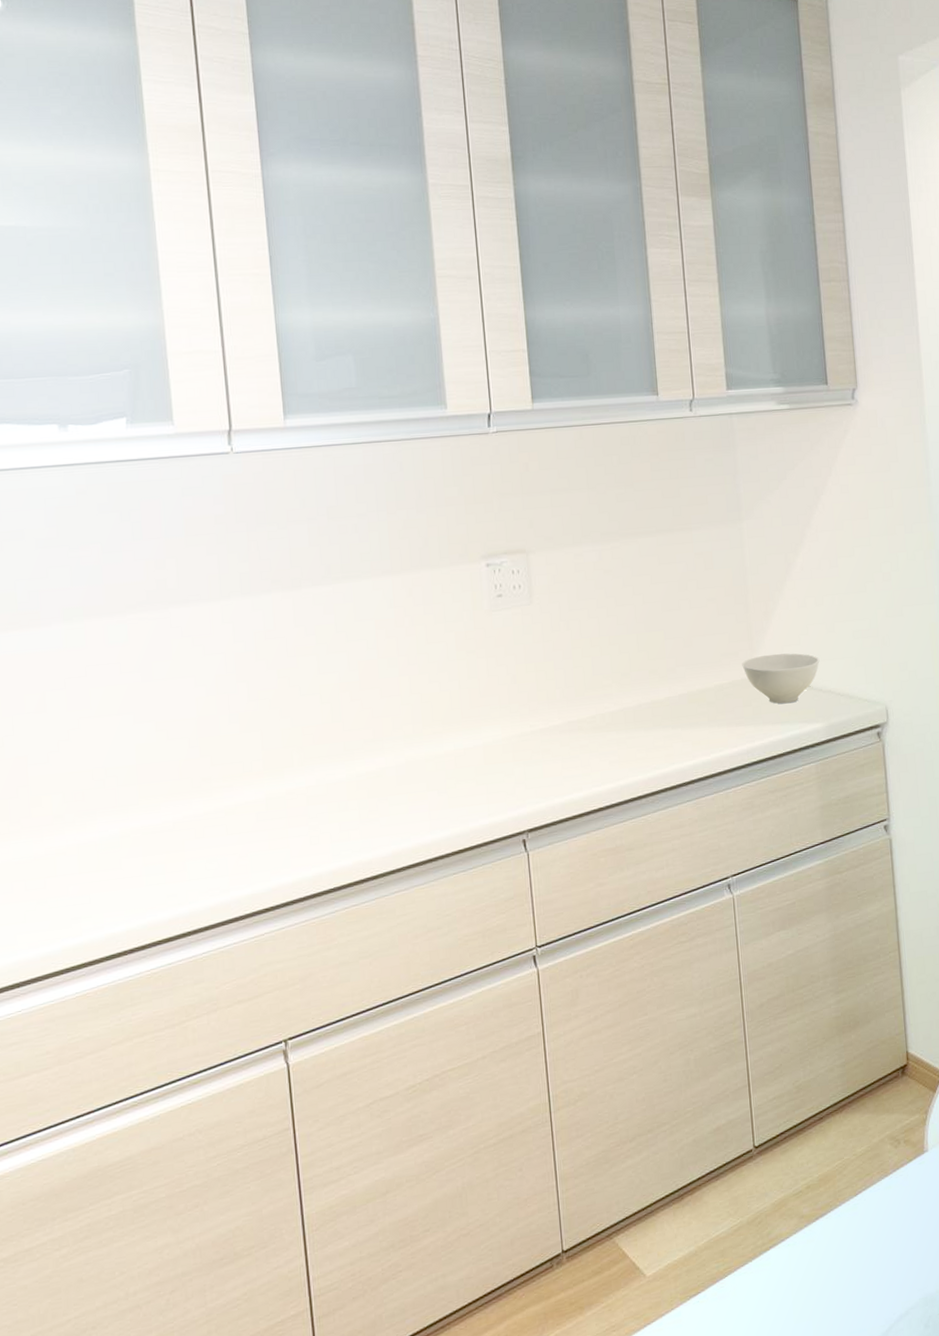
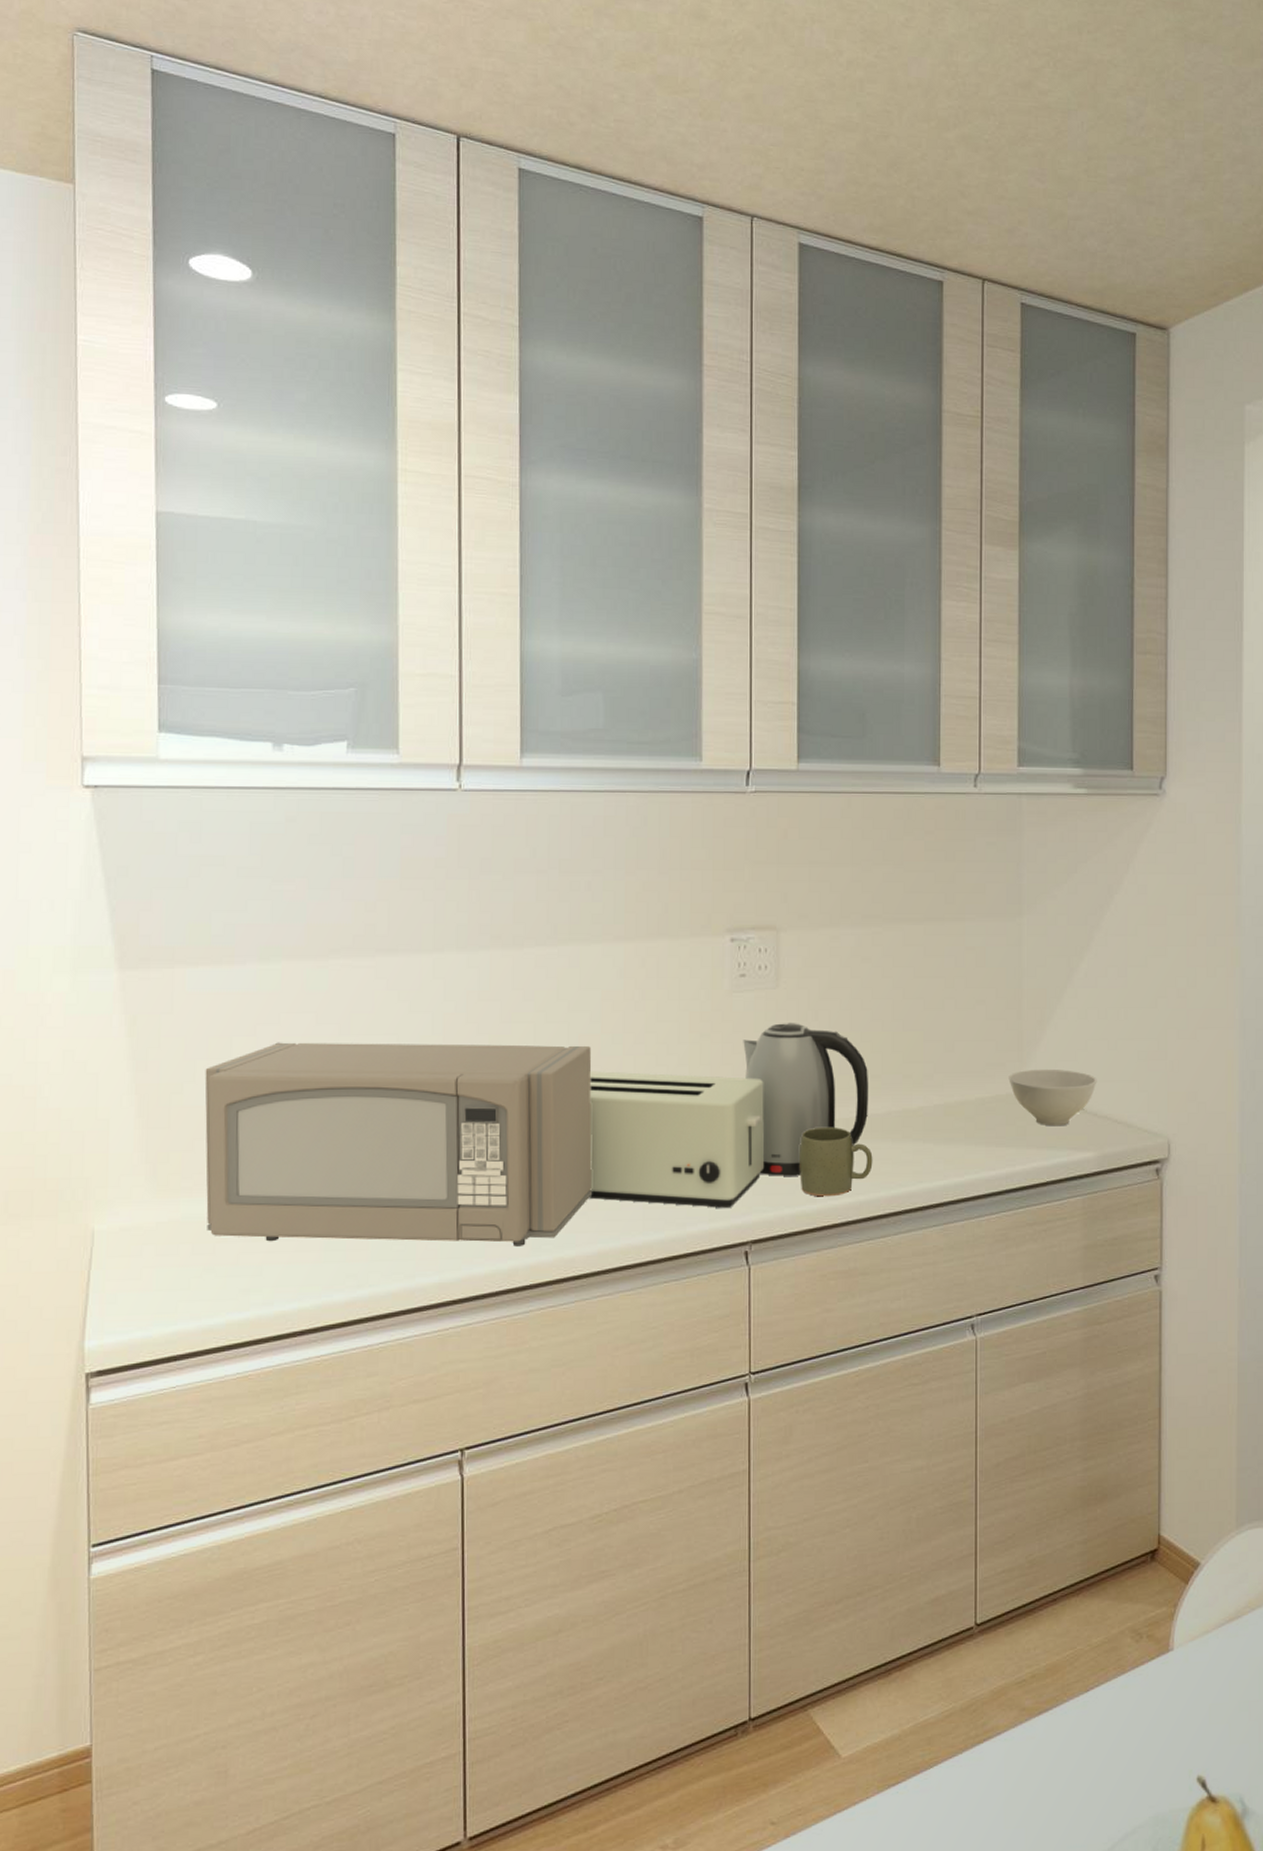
microwave: none [22,671,382,873] -> present [205,1042,592,1246]
toaster: none [371,686,533,807] -> present [589,1071,764,1208]
kettle: none [505,633,621,771] -> present [743,1023,868,1176]
mug: none [562,722,629,786] -> present [798,1126,873,1197]

